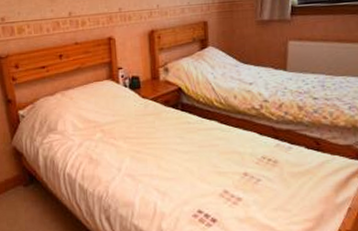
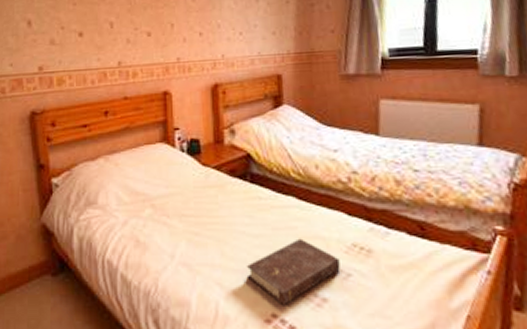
book: none [178,153,252,205] -> present [246,238,340,306]

